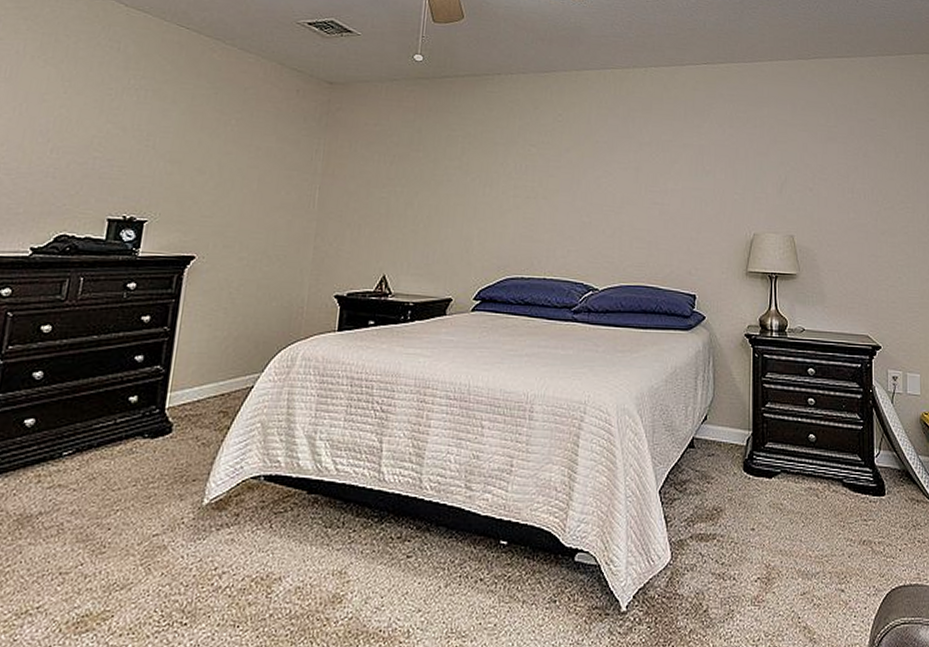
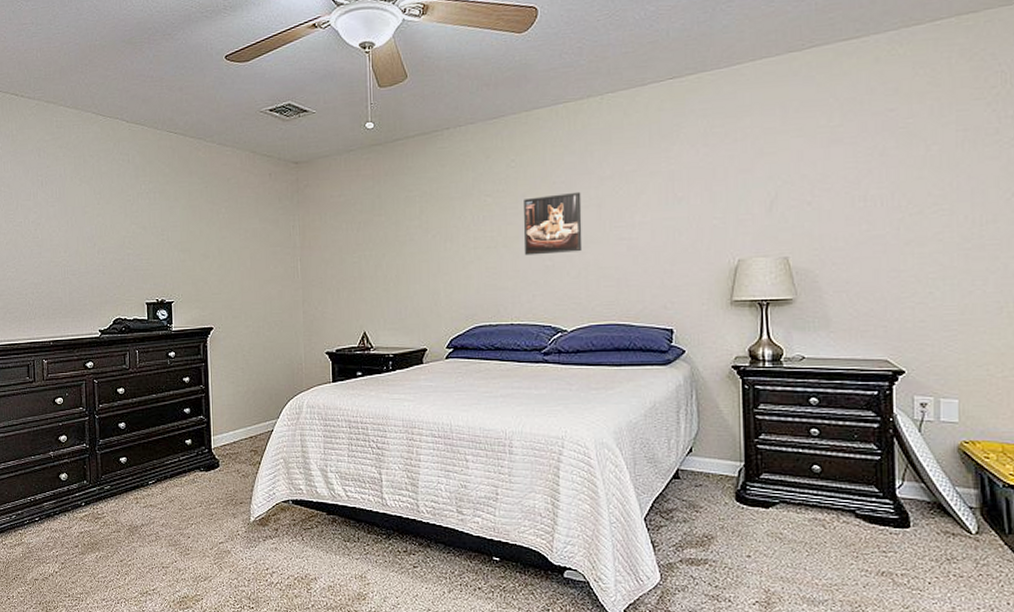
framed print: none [563,153,621,212] -> present [523,191,583,256]

